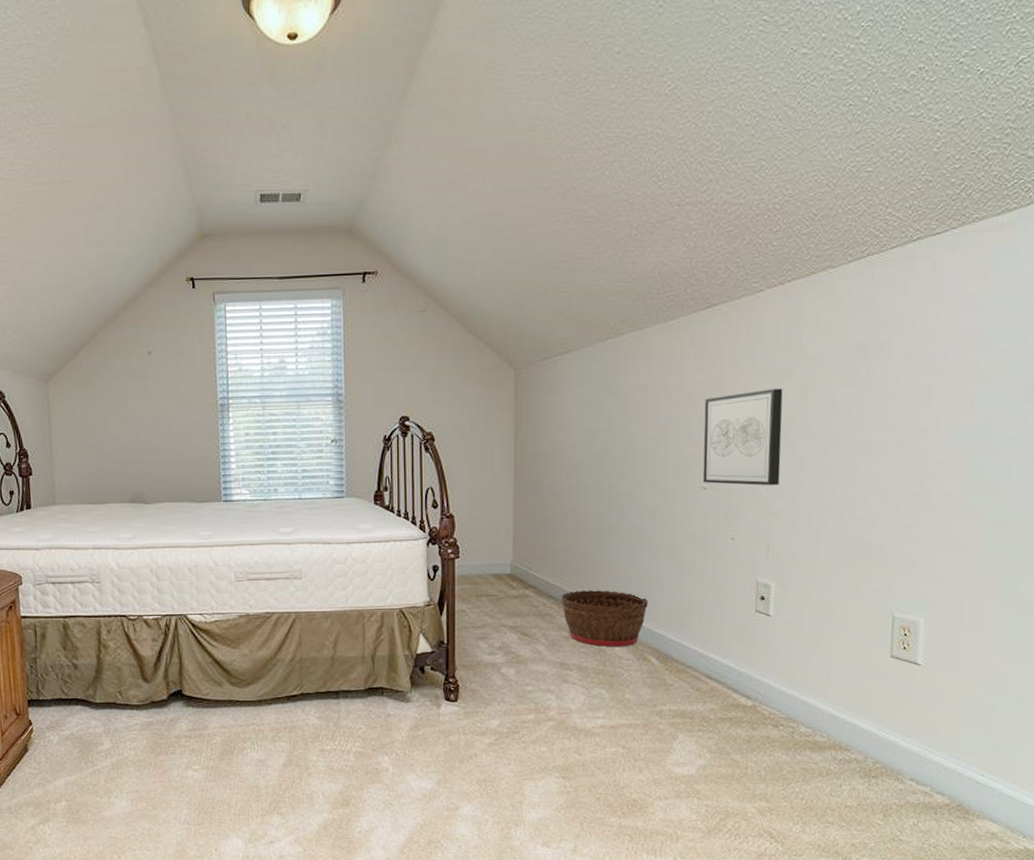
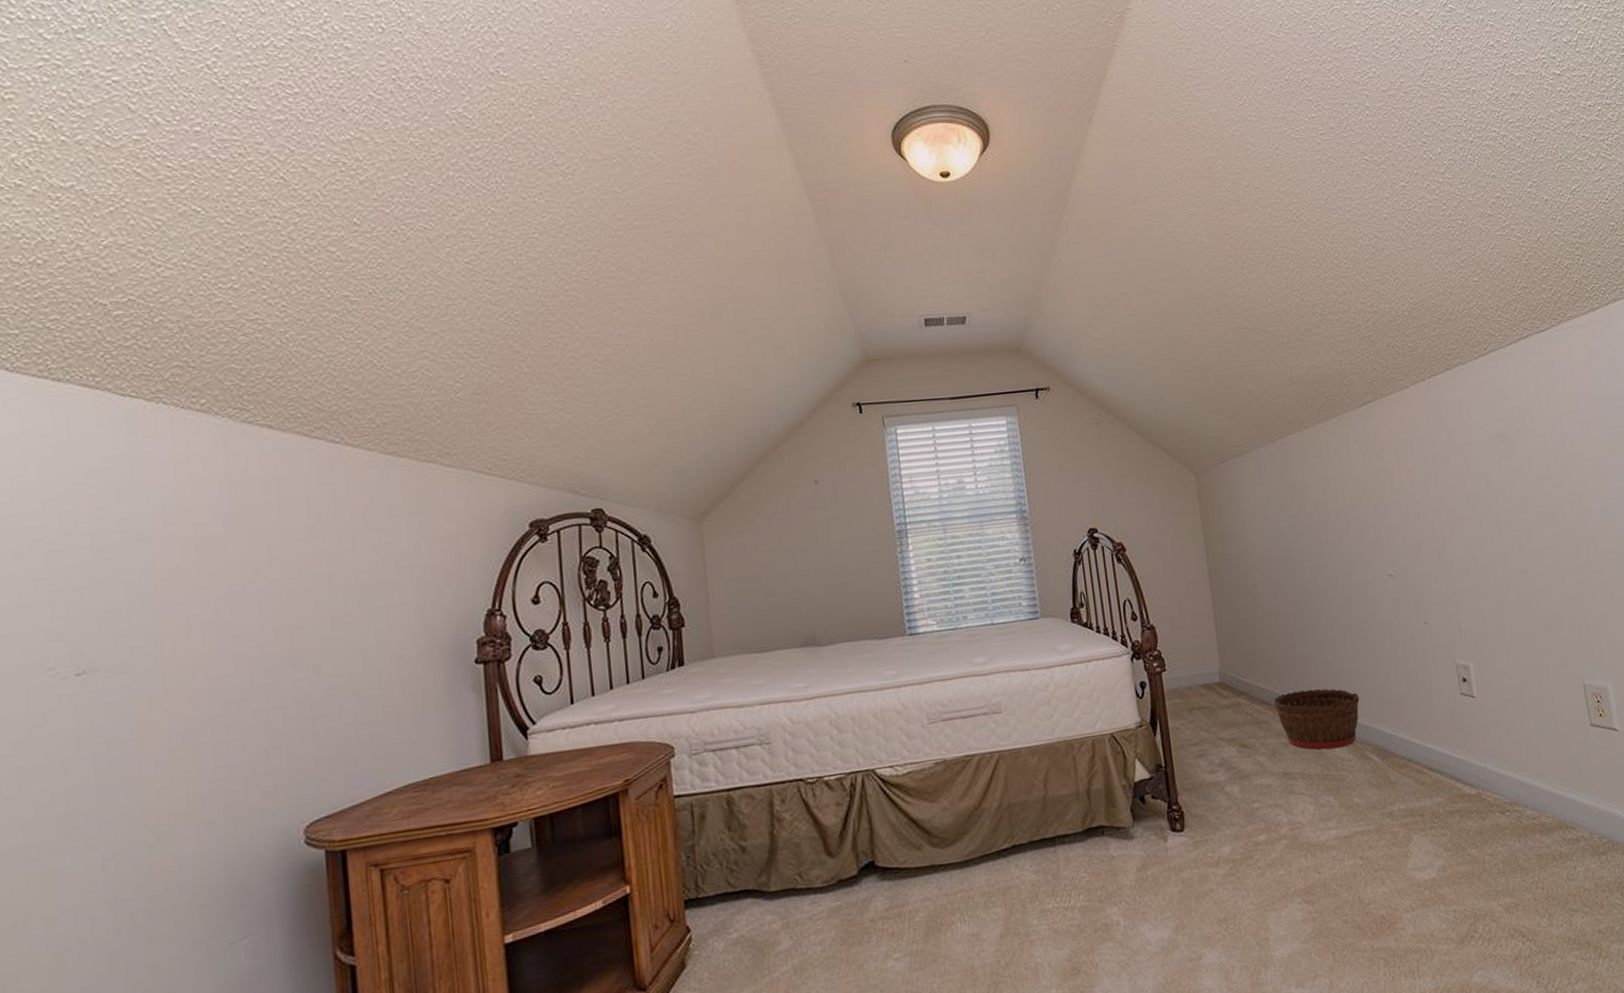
wall art: present [702,388,783,486] -> none [1376,475,1457,571]

